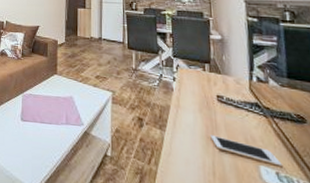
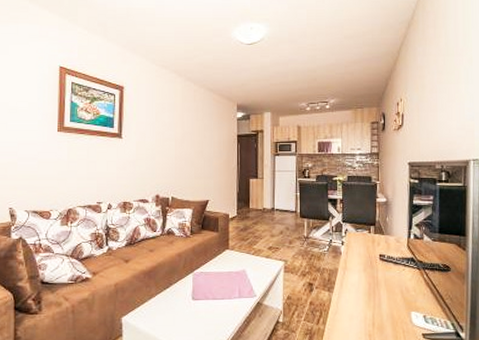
cell phone: present [210,135,282,167] -> none [372,291,429,310]

